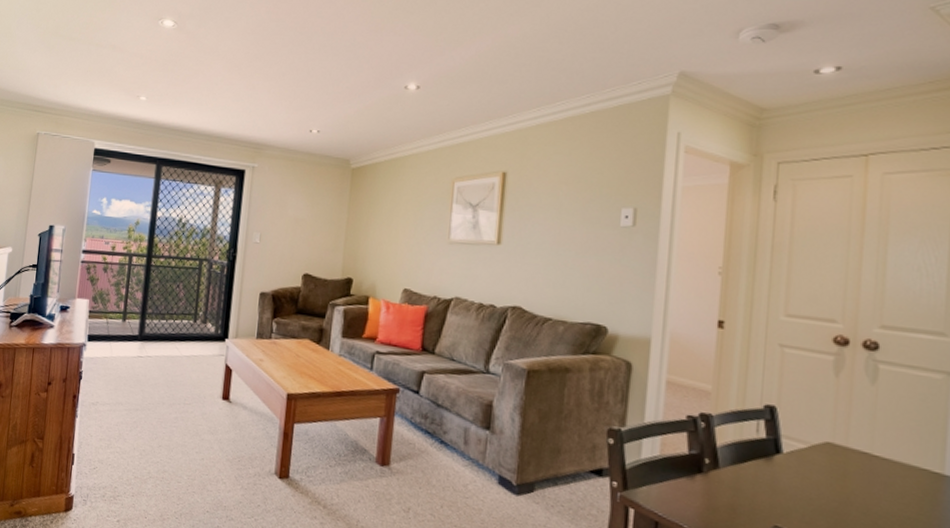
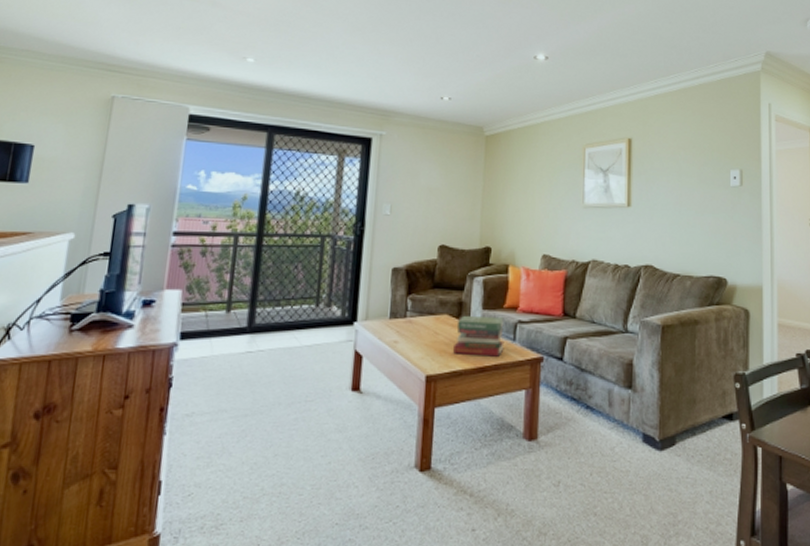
books: none [313,341,363,384] -> present [453,315,505,357]

